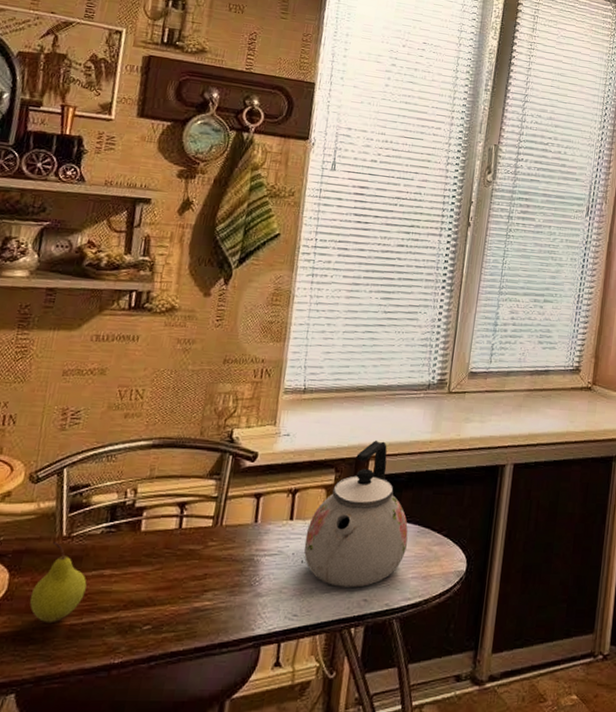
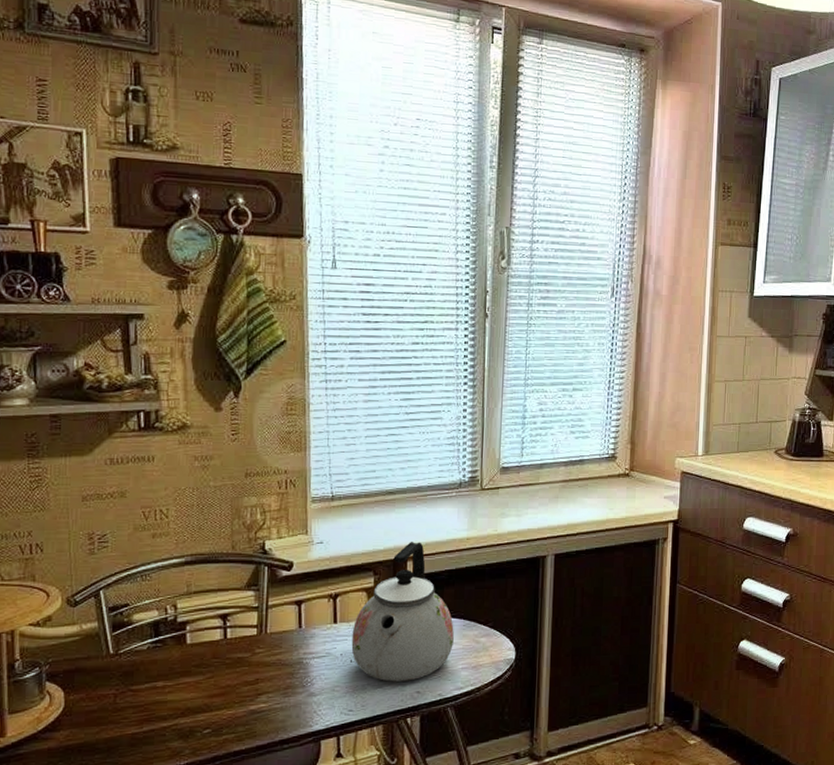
fruit: present [29,542,87,624] -> none [88,660,142,734]

